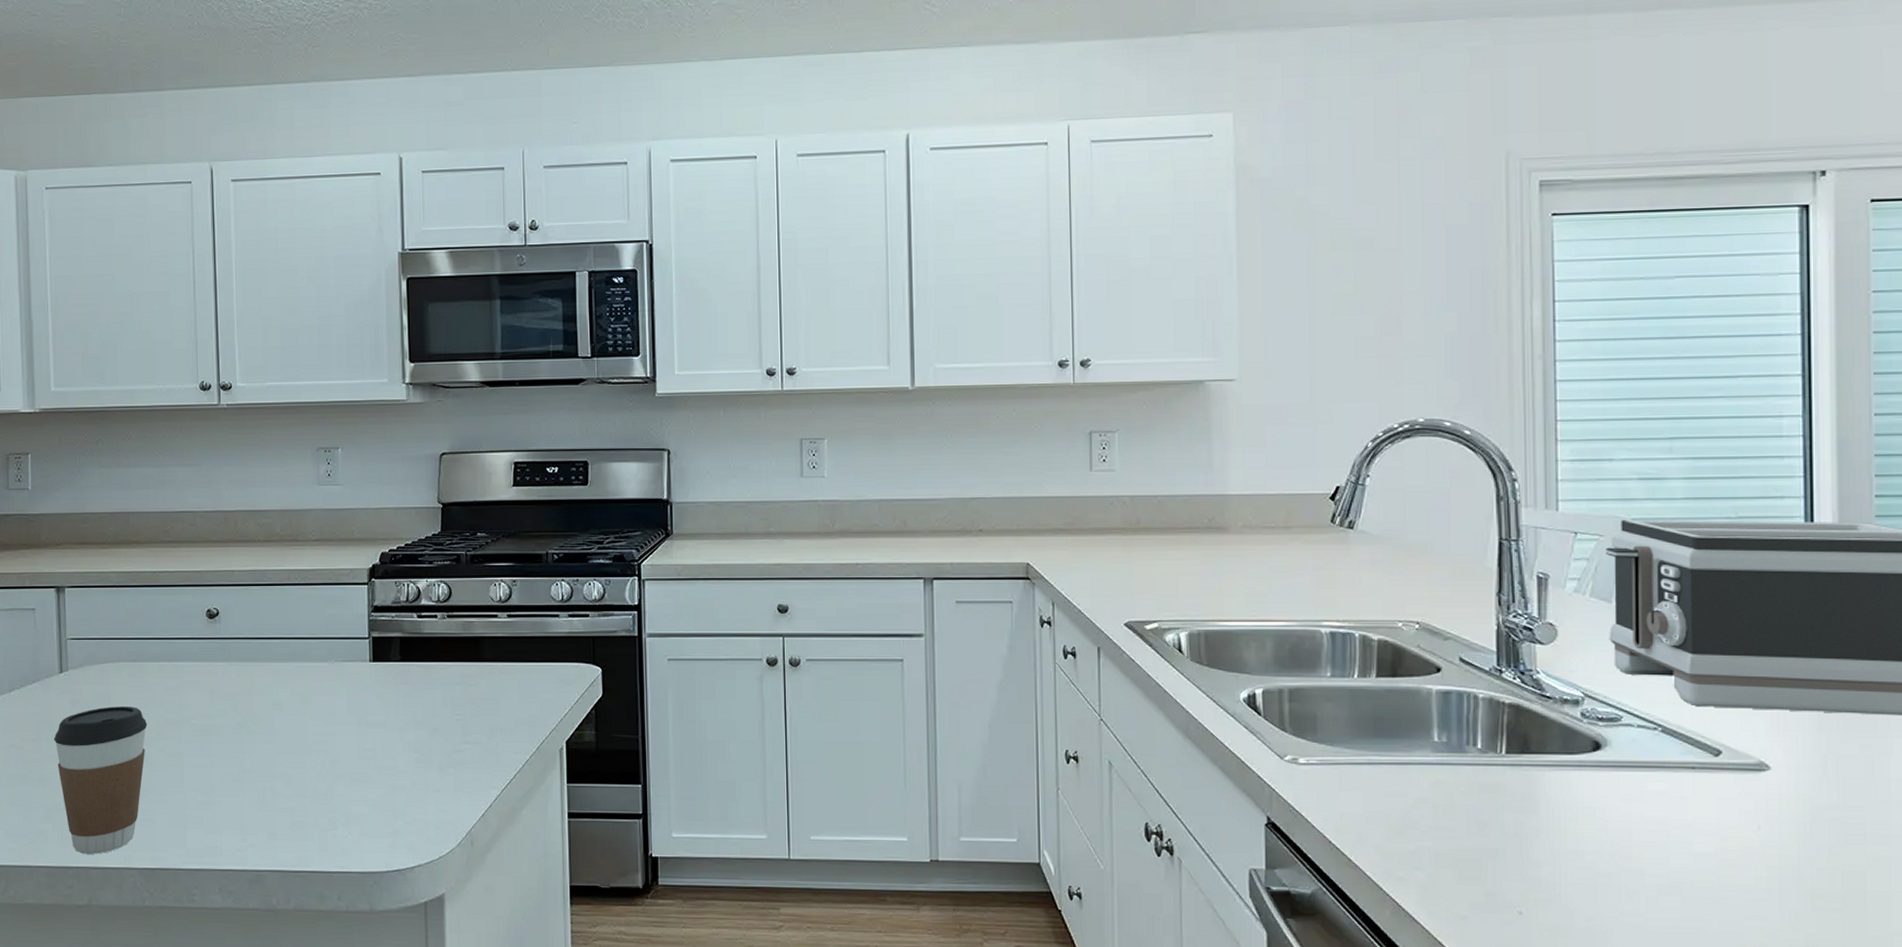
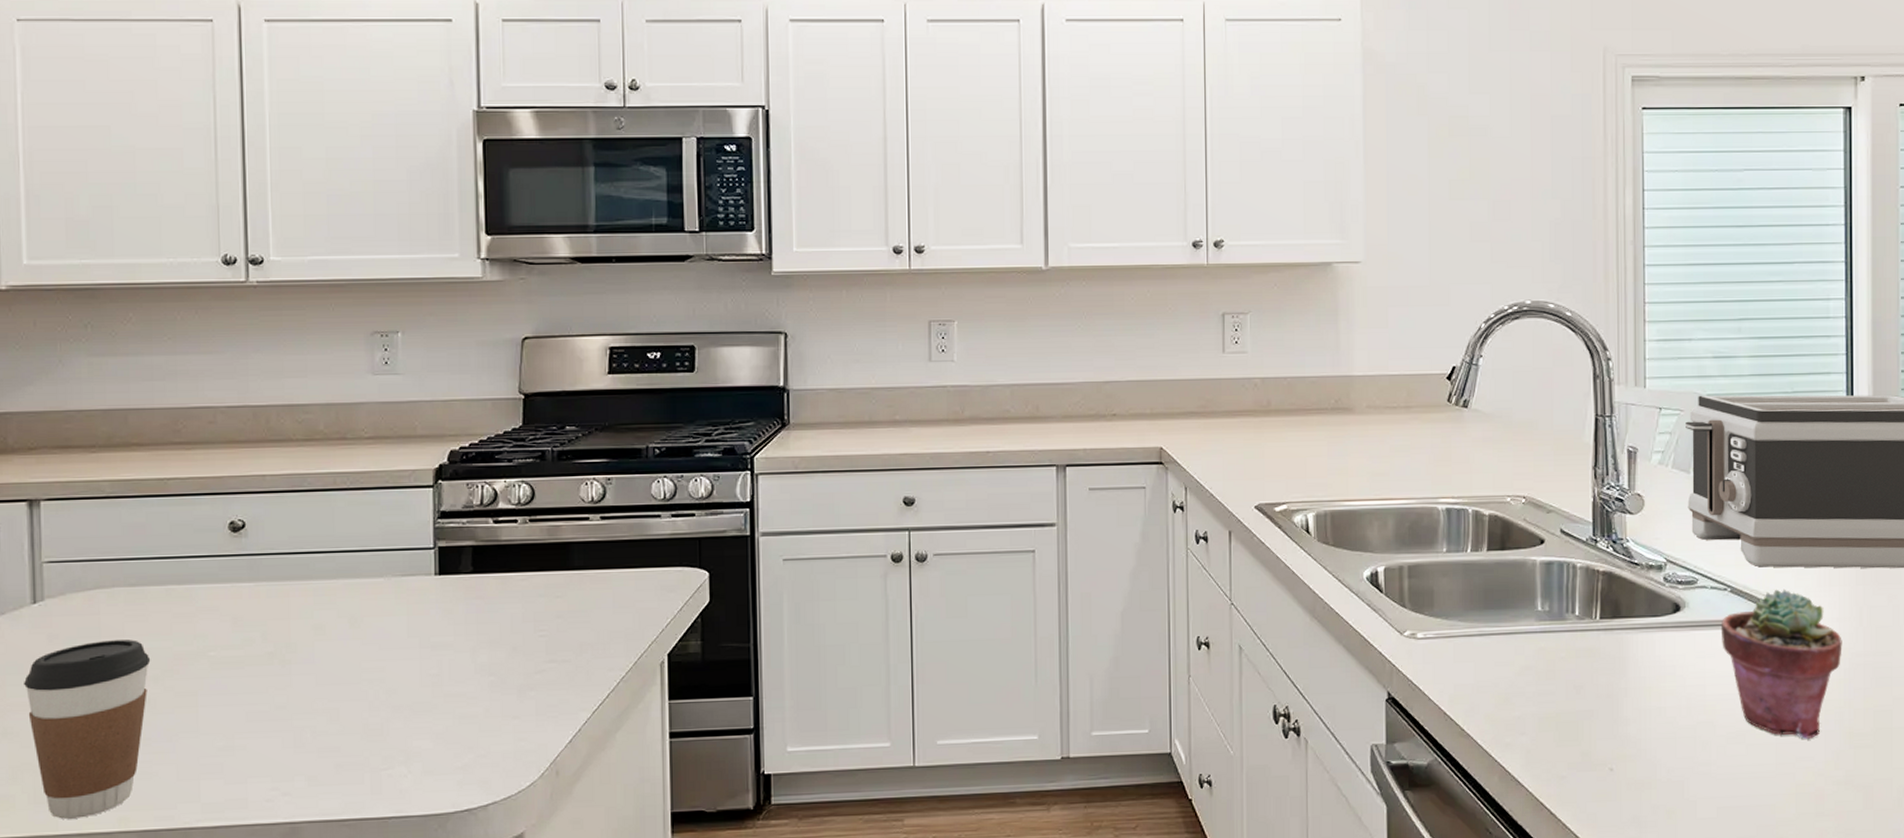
potted succulent: none [1650,731,1802,896] -> present [1720,589,1842,739]

